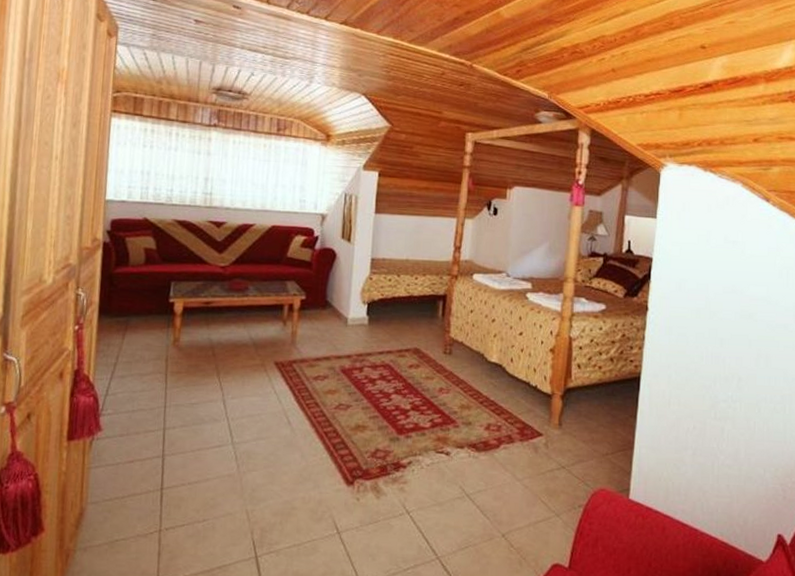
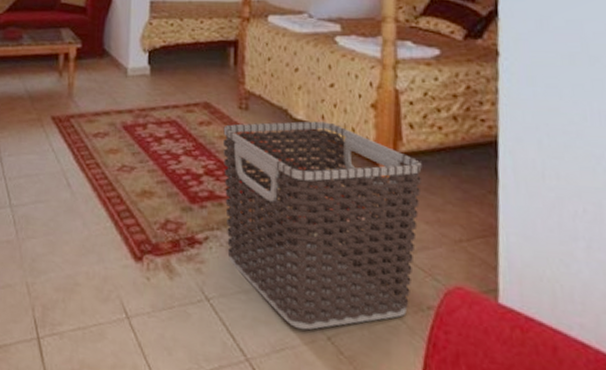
clothes hamper: none [427,363,584,531] -> present [223,121,422,330]

